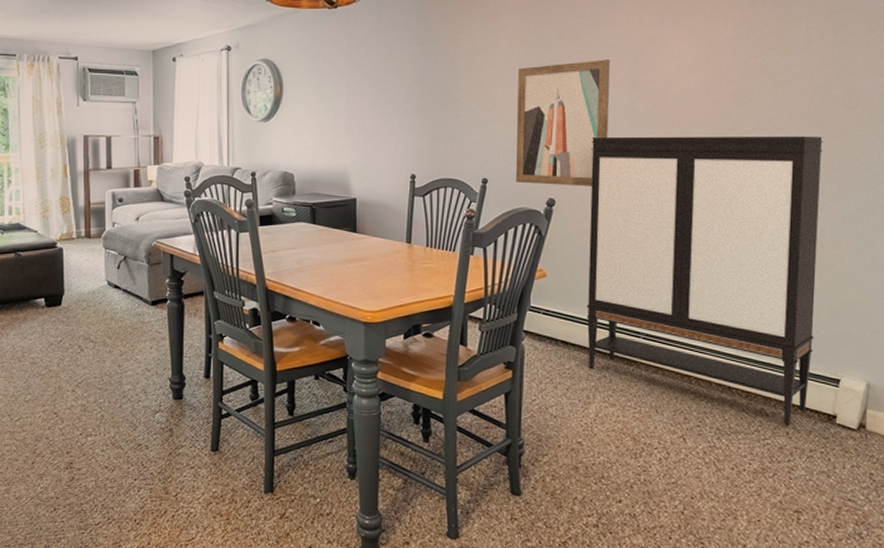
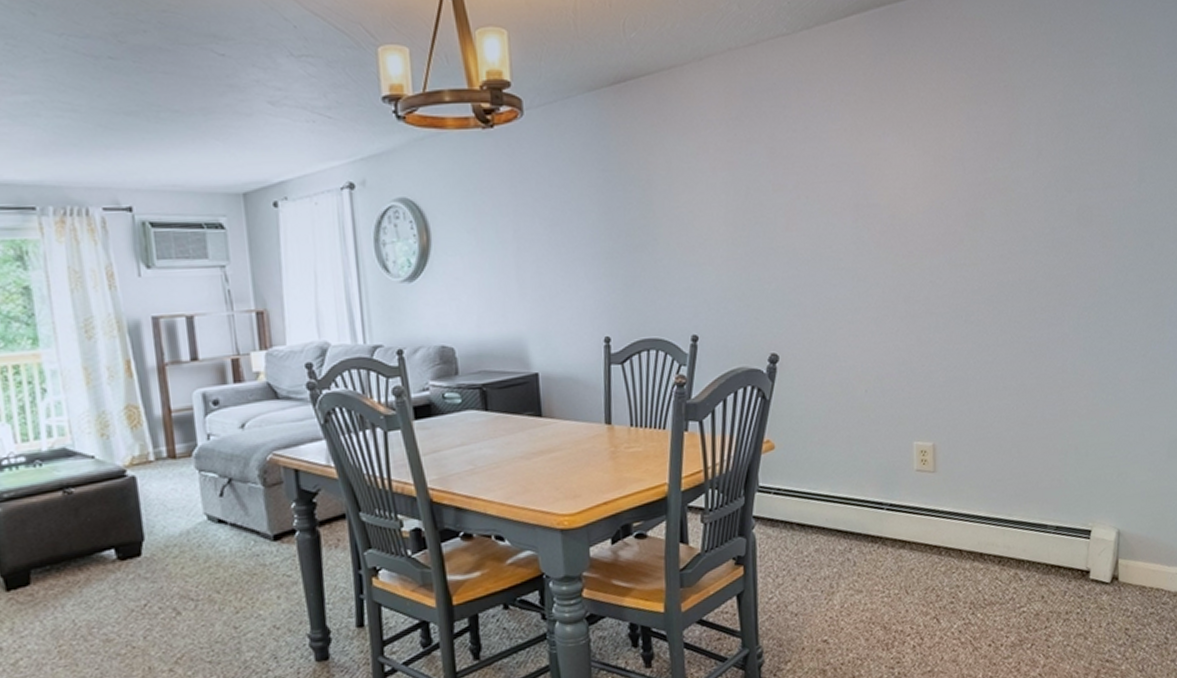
wall art: present [516,60,610,186] -> none [725,181,833,338]
storage cabinet: present [586,136,823,427] -> none [814,259,1063,590]

